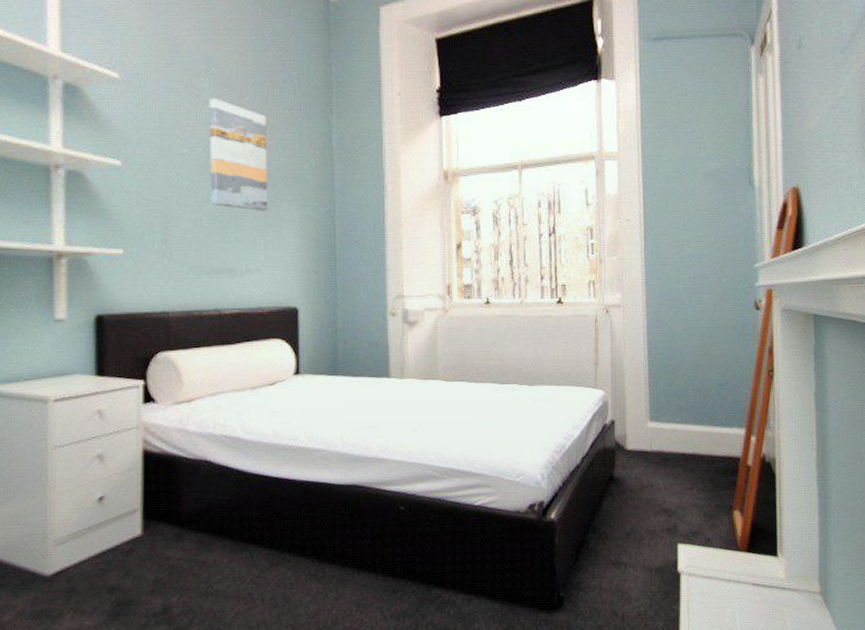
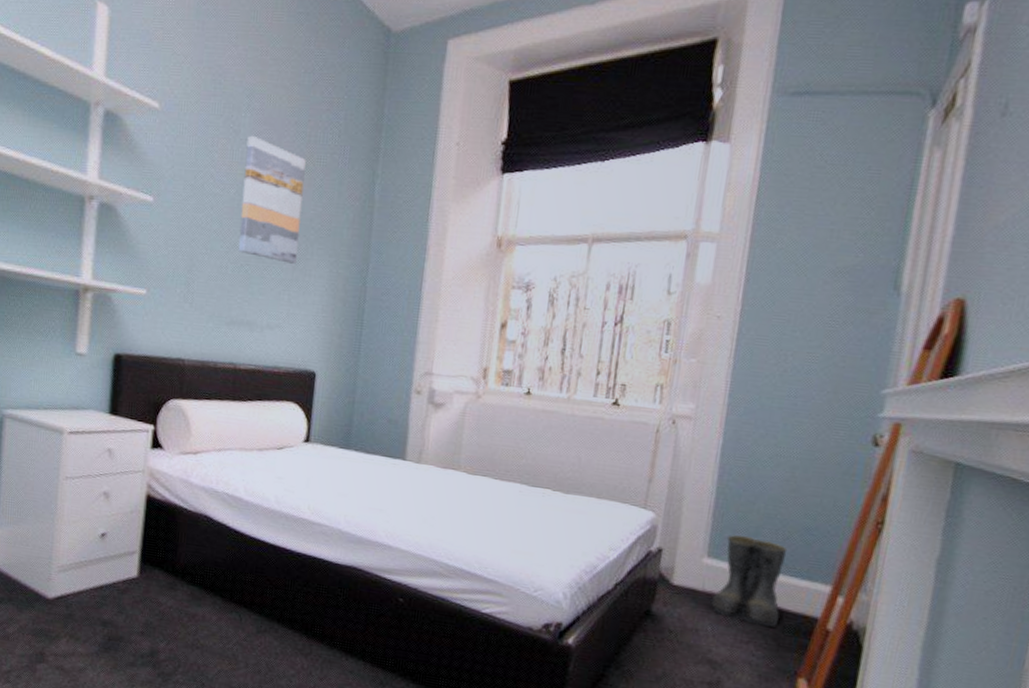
boots: none [660,399,711,472] -> present [712,535,788,627]

